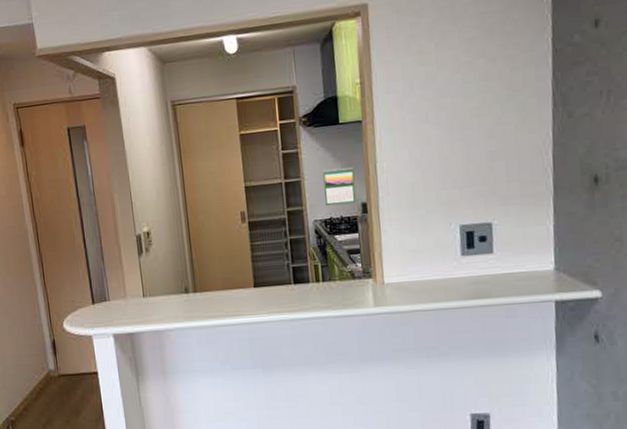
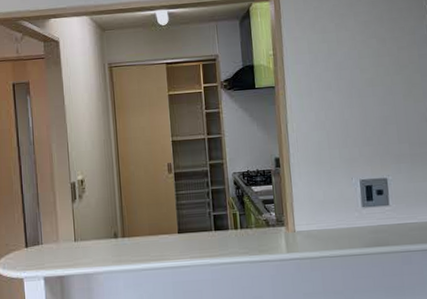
calendar: present [323,168,357,206] -> none [241,127,271,160]

